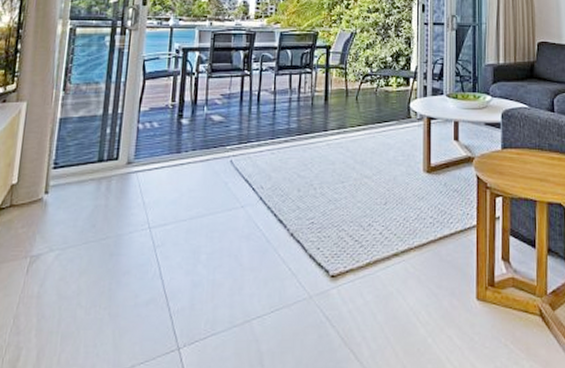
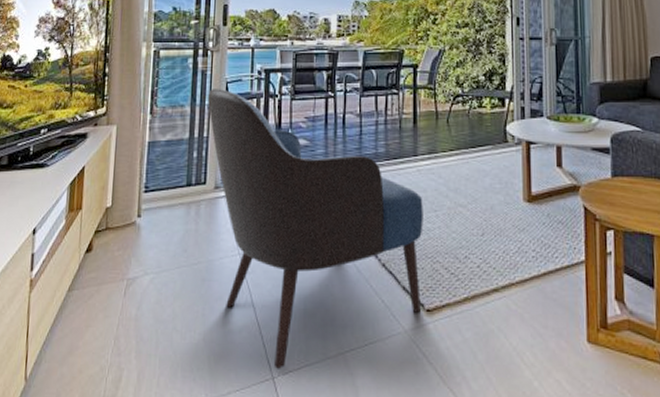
armchair: none [124,66,332,340] -> present [208,89,423,369]

